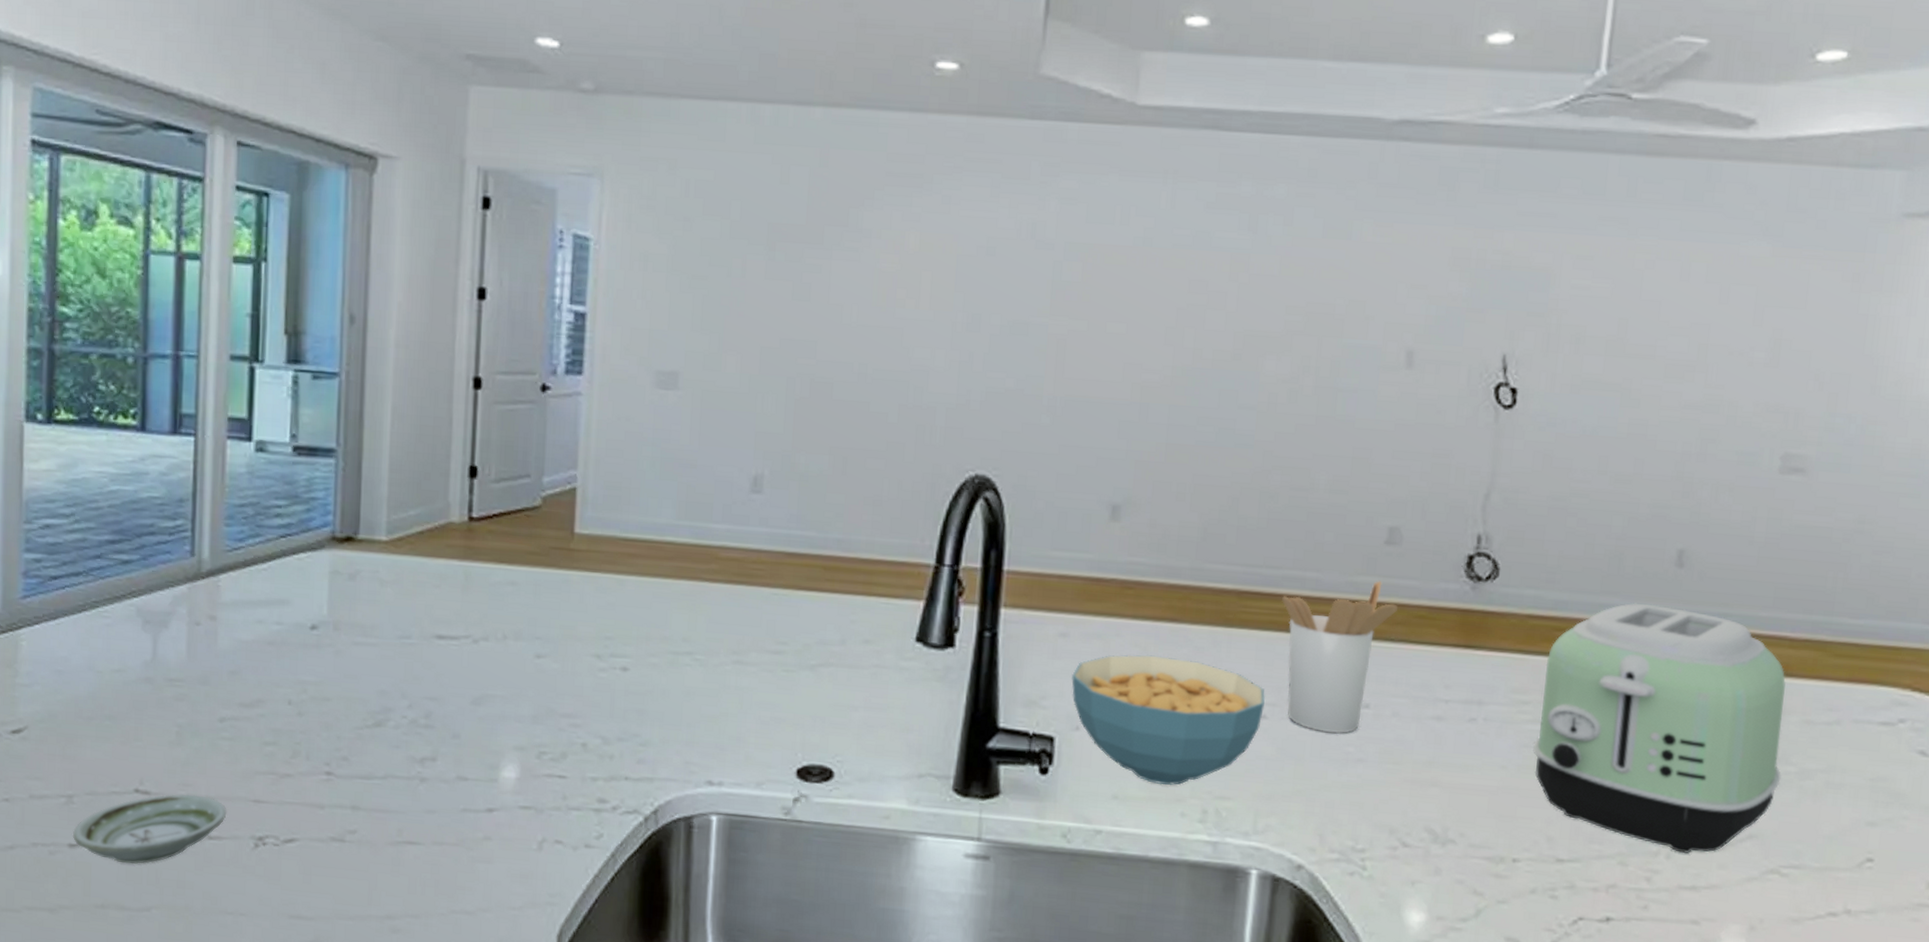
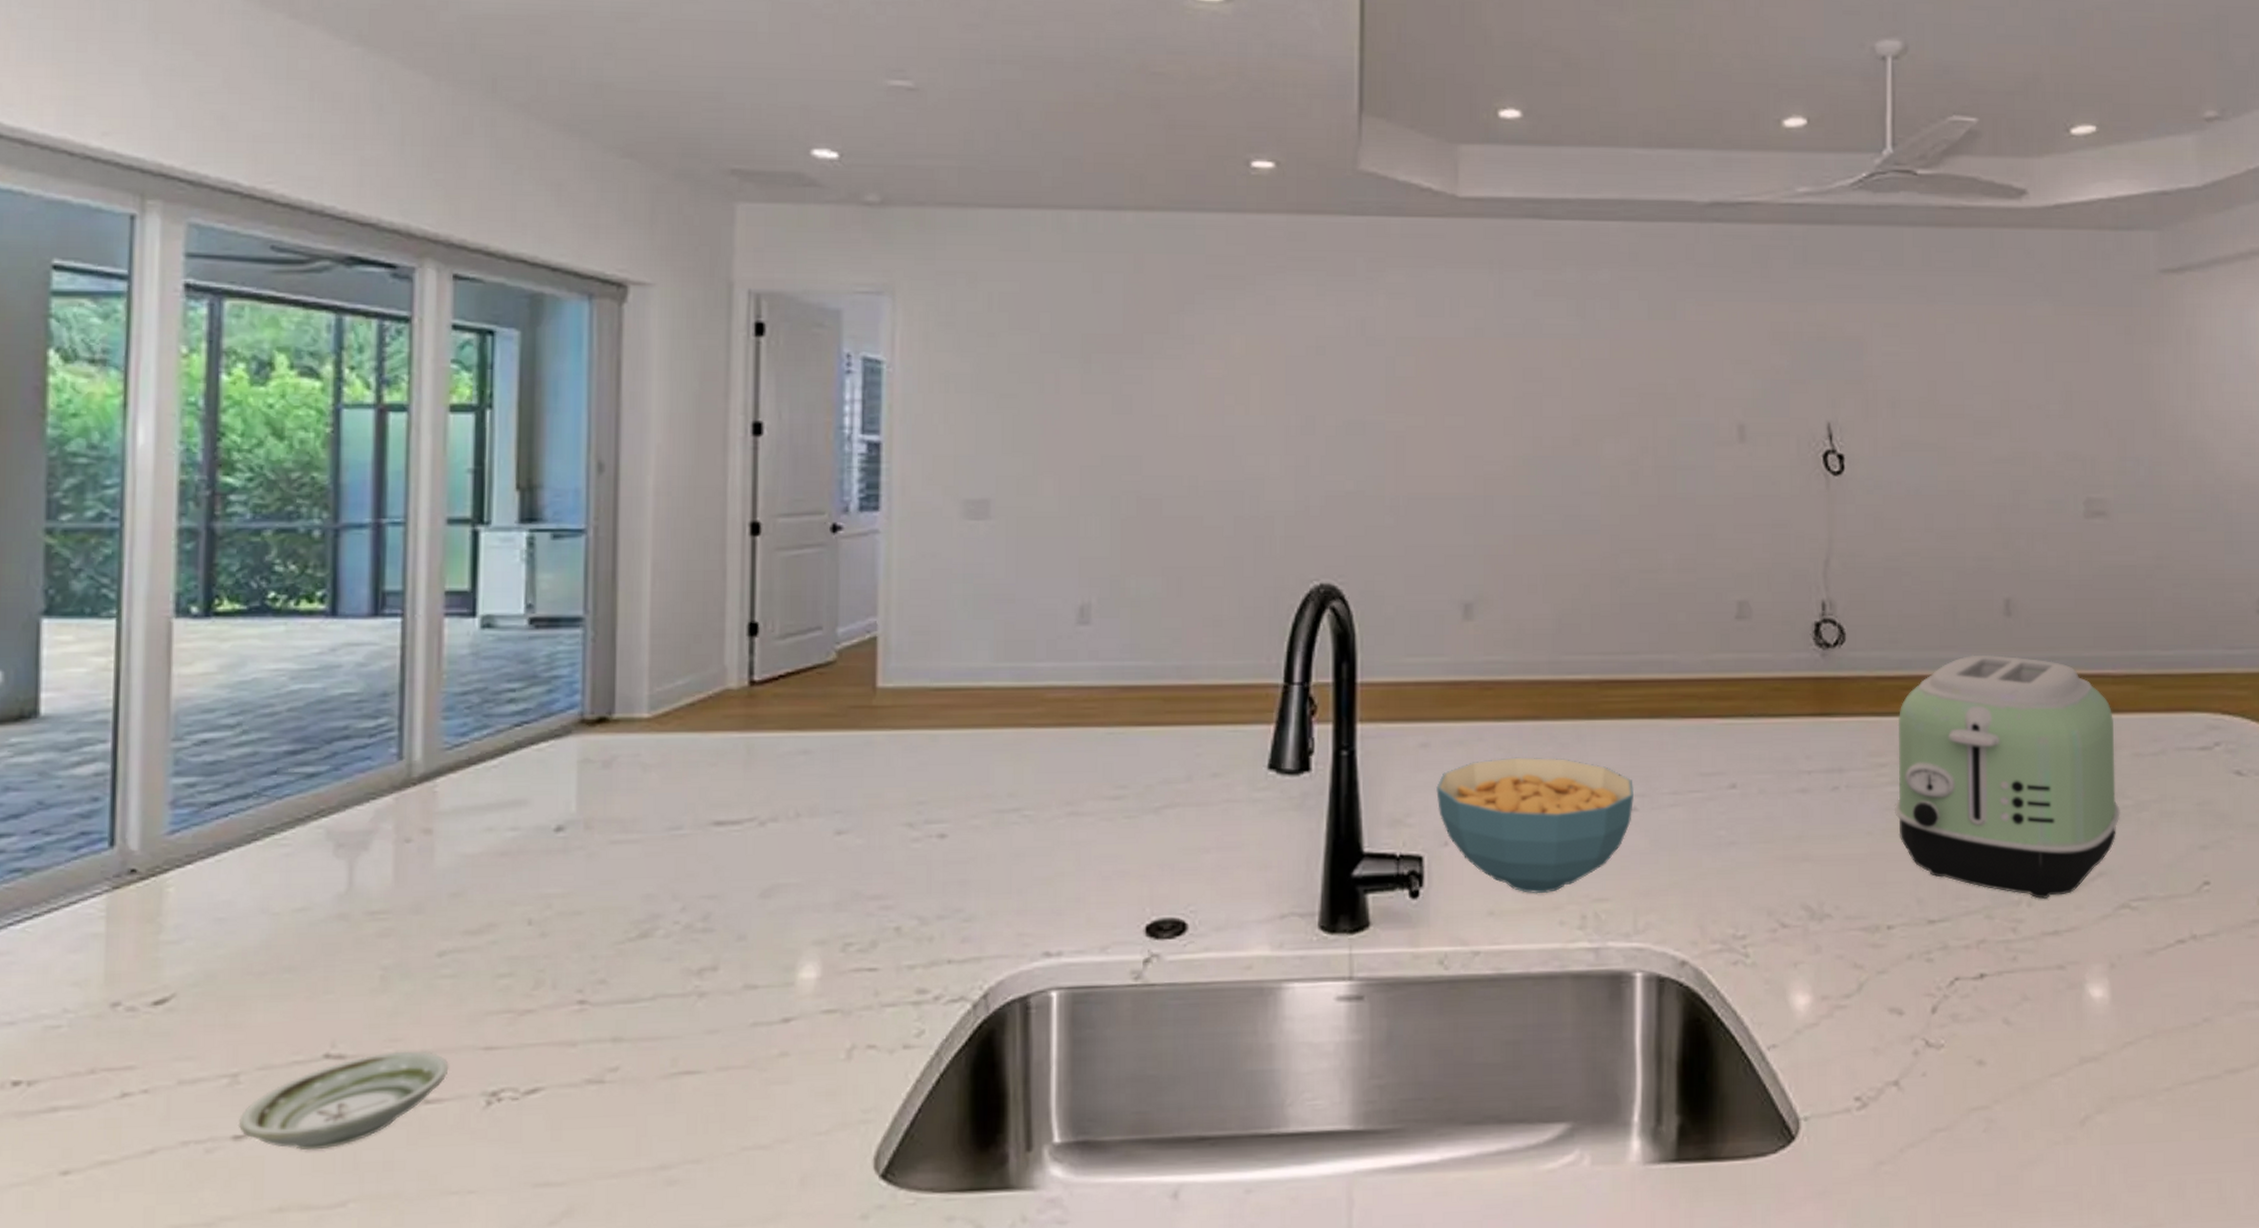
utensil holder: present [1282,581,1399,734] -> none [1642,657,1755,819]

